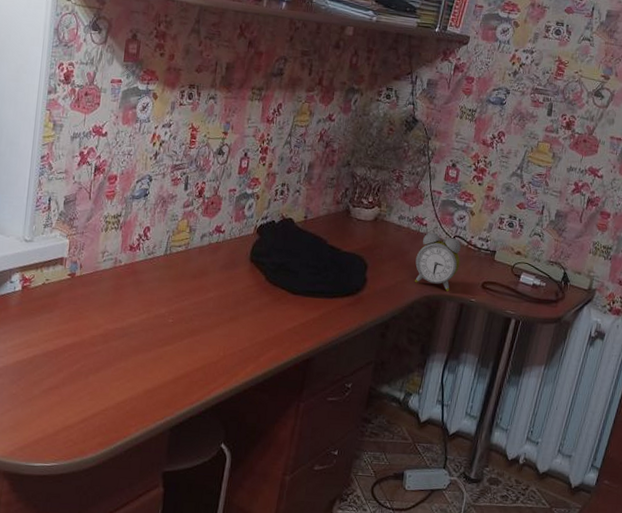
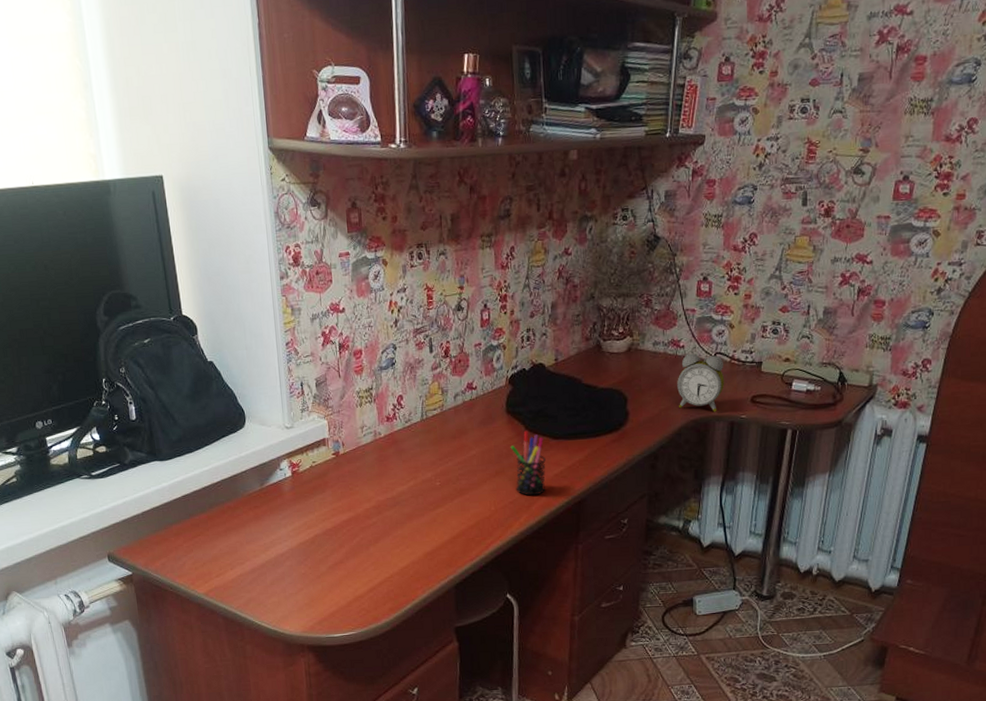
pen holder: none [247,281,282,347] -> present [510,430,546,496]

